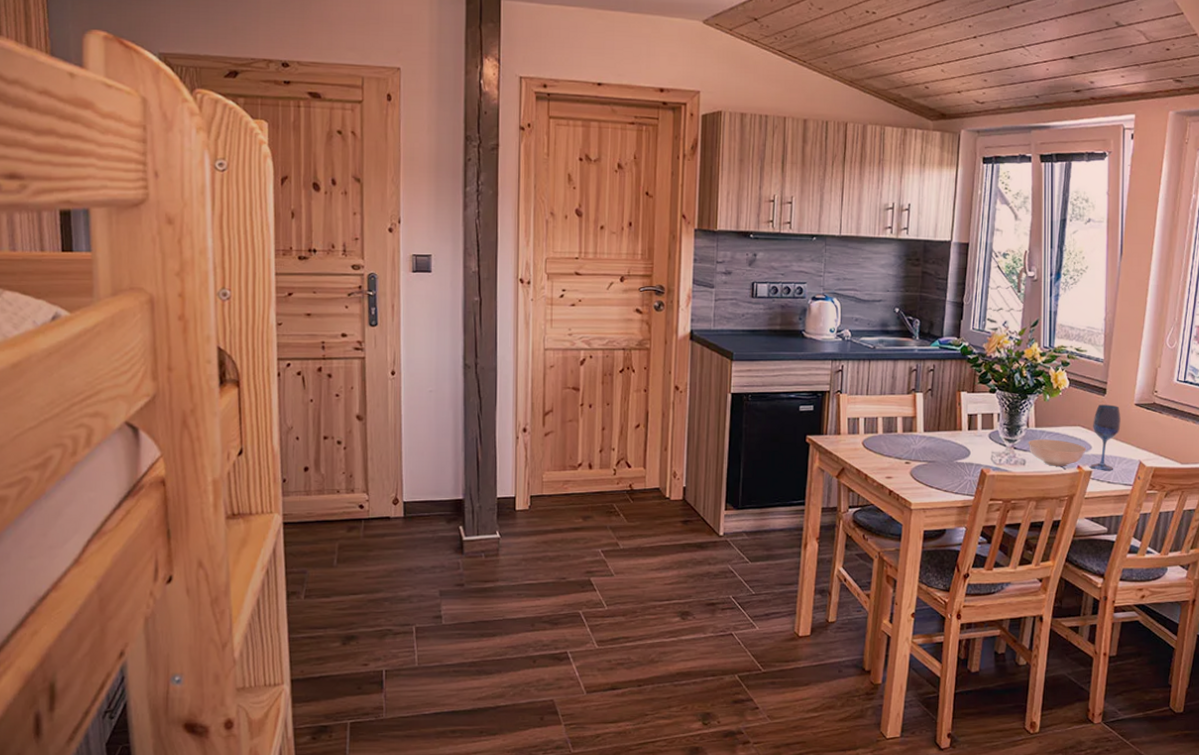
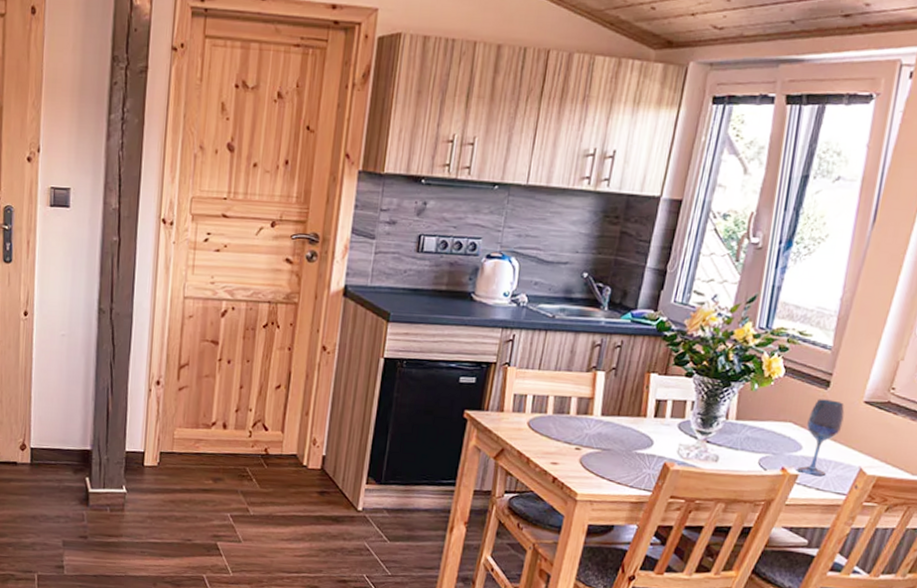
bowl: present [1028,439,1086,466] -> none [724,433,795,467]

